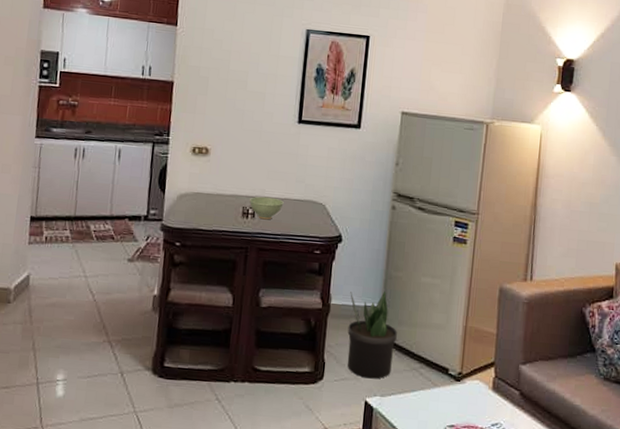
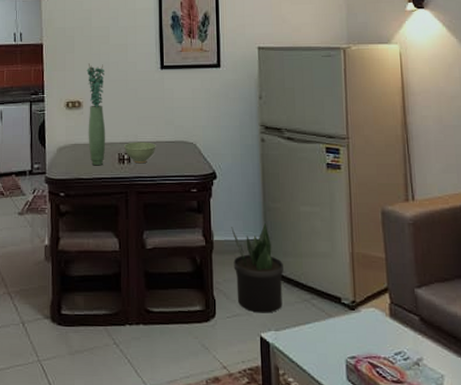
vase: none [211,108,238,218] -> present [87,63,106,166]

